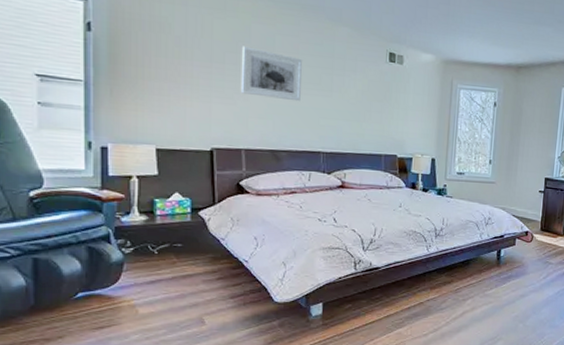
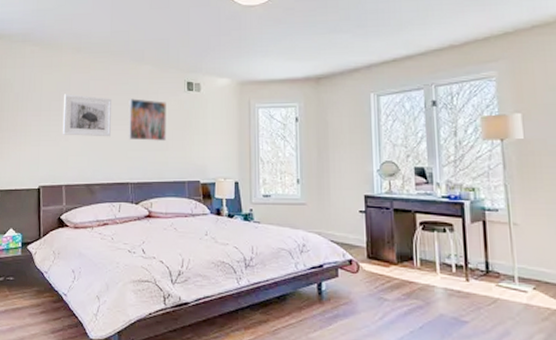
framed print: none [321,62,365,112] -> present [128,99,166,141]

